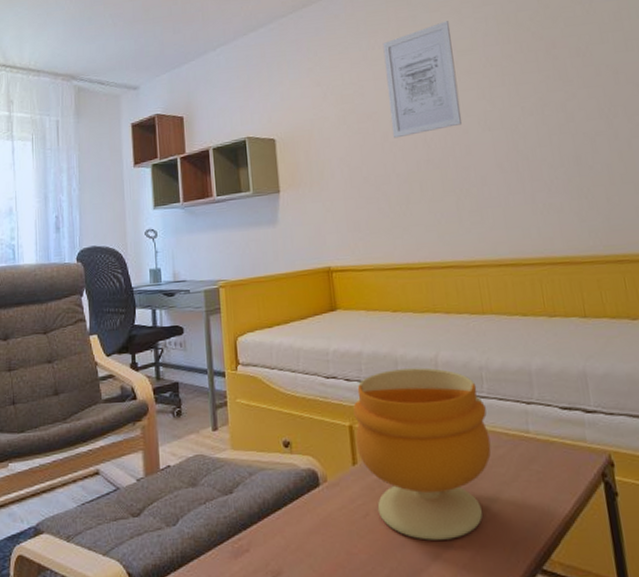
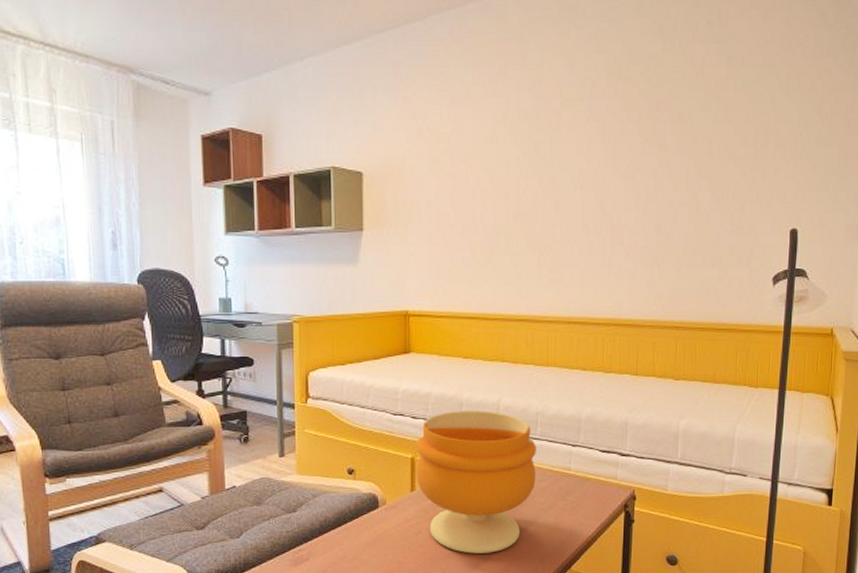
wall art: present [382,21,462,139] -> none [485,64,560,186]

